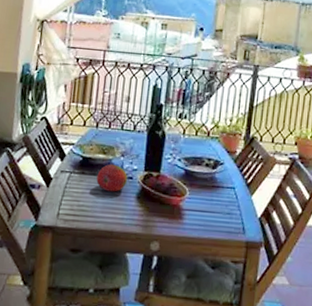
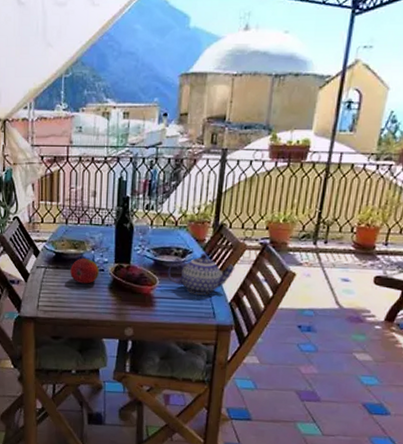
teapot: none [198,165,266,209] -> present [168,253,235,295]

